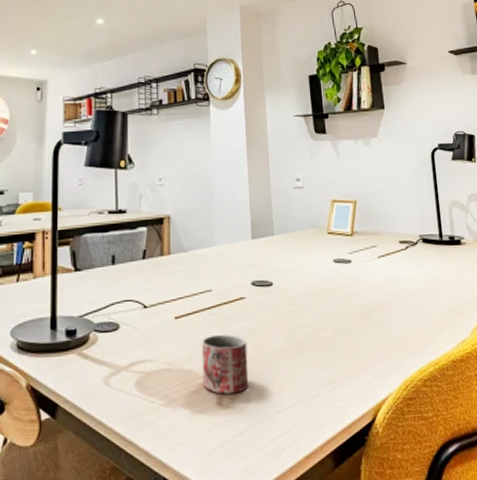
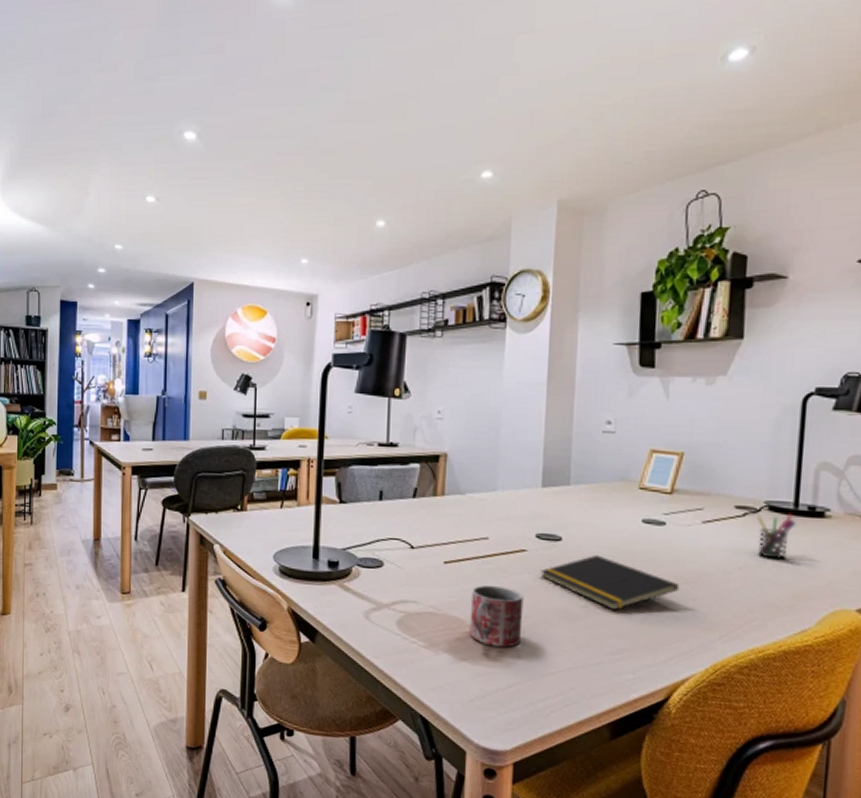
notepad: none [258,294,370,343] -> present [540,554,680,610]
pen holder: none [414,243,443,284] -> present [755,513,796,561]

